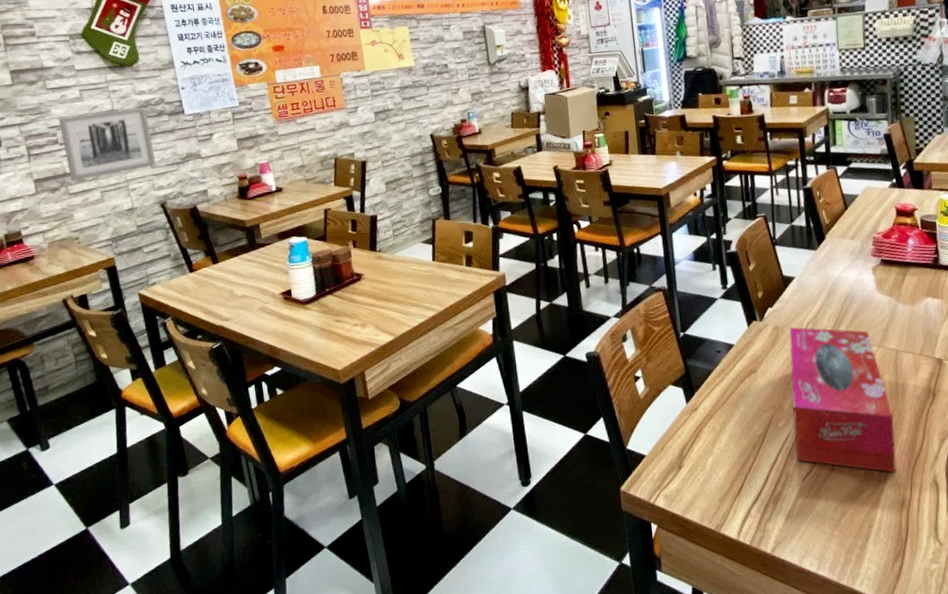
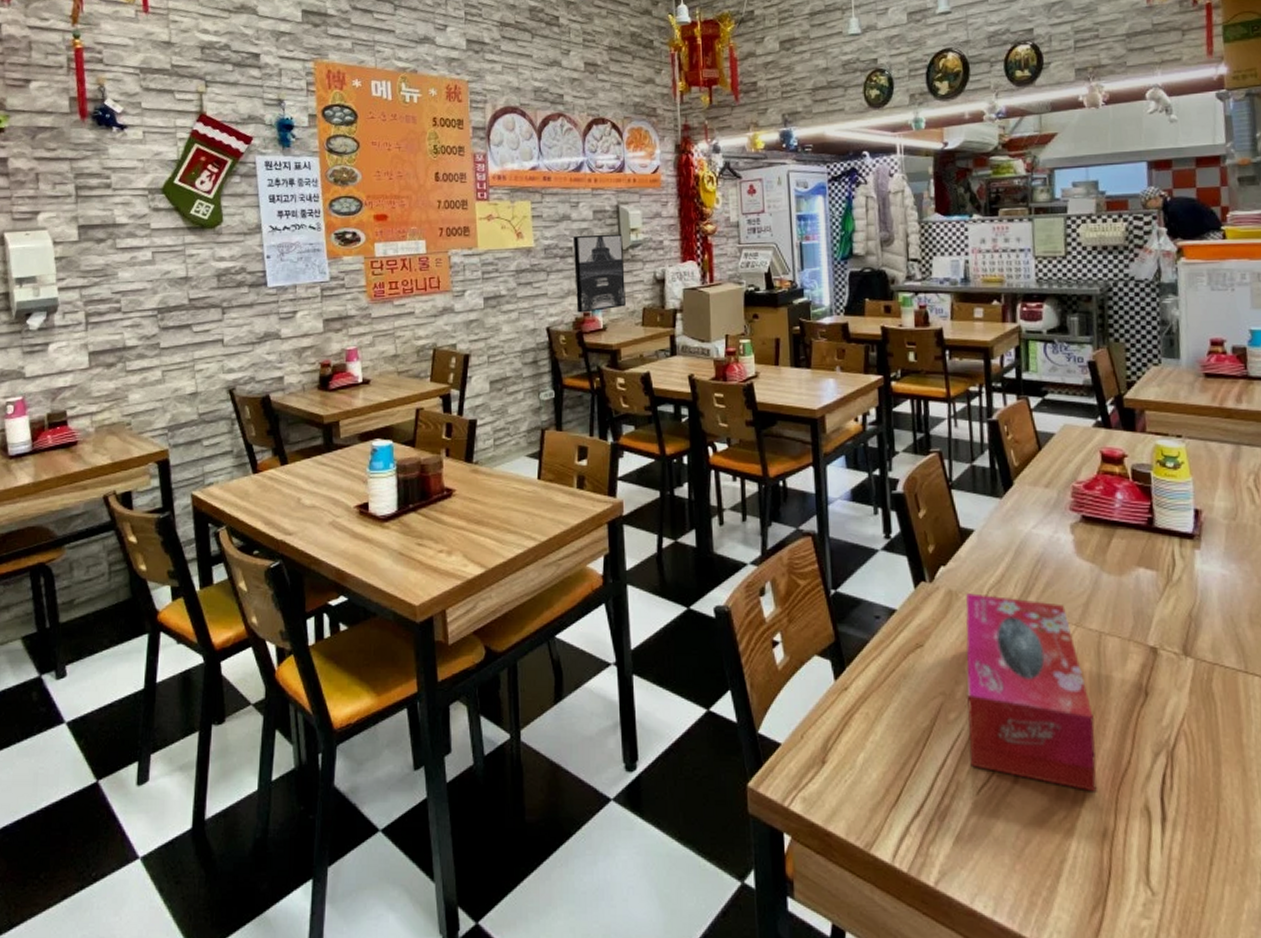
wall art: present [58,106,156,181] -> none [124,275,229,356]
wall art: none [447,50,496,120] -> present [572,233,626,313]

